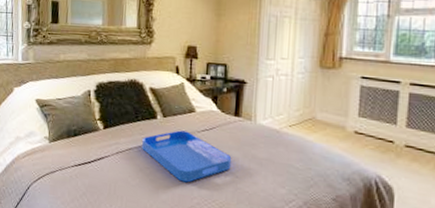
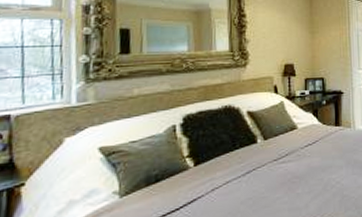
serving tray: present [141,130,232,183] -> none [241,150,337,204]

